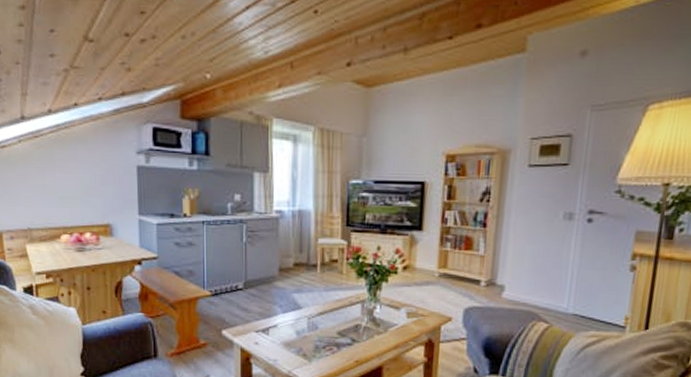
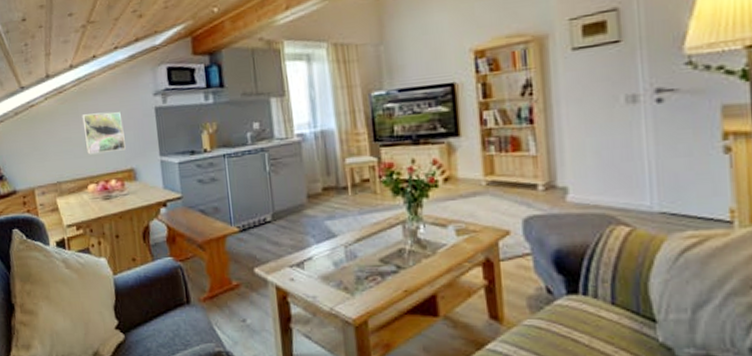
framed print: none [58,163,103,205] -> present [82,112,126,155]

